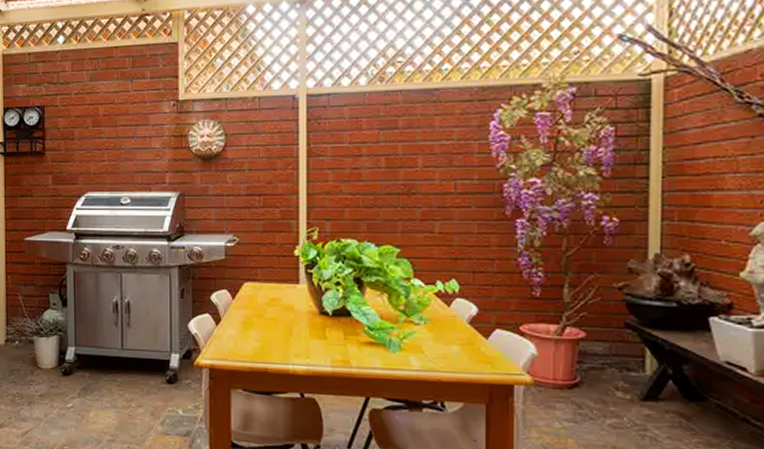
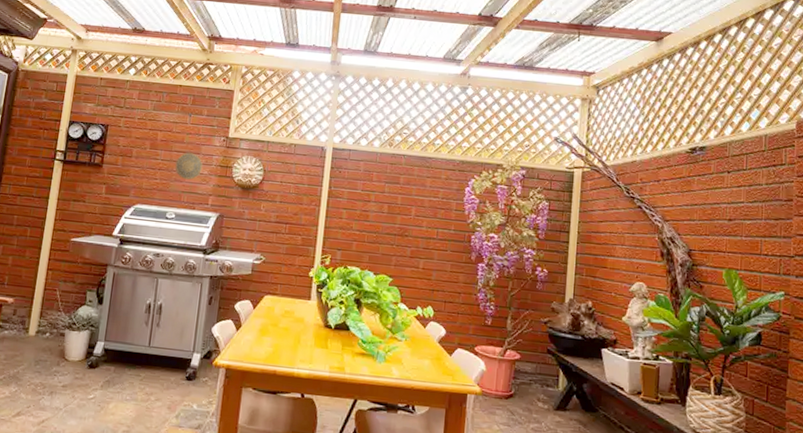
decorative plate: none [123,125,154,157] -> present [175,152,203,180]

